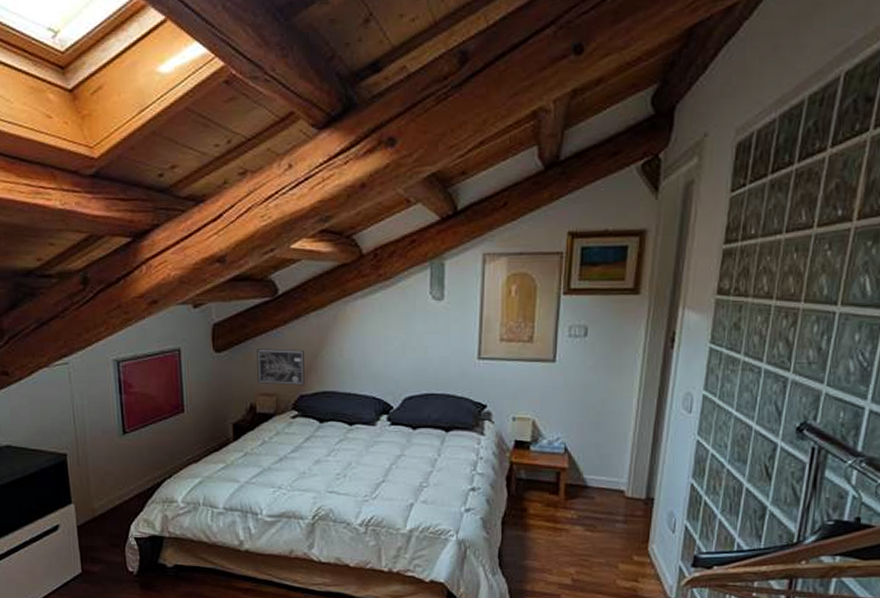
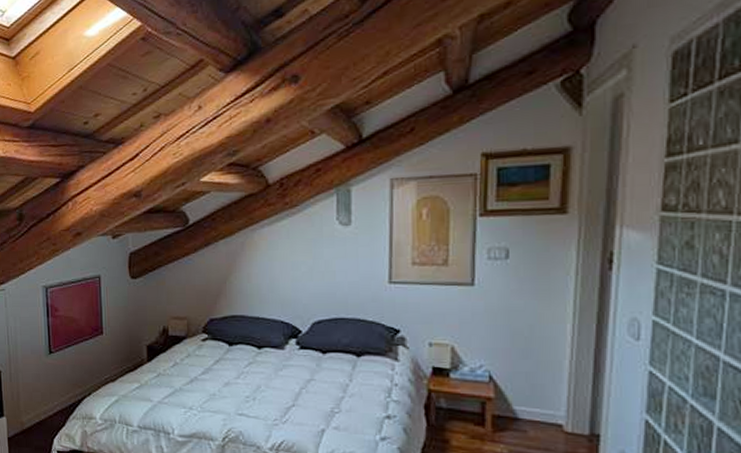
wall art: present [257,348,305,386] -> none [169,274,215,310]

